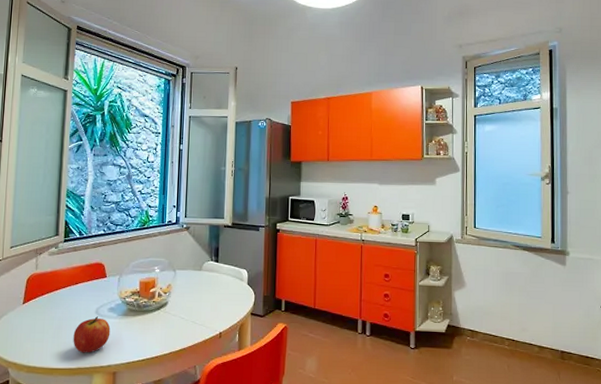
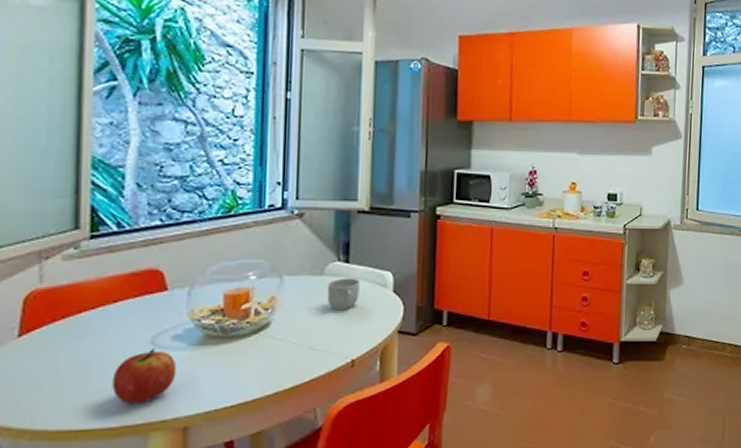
mug: none [204,273,225,296] -> present [327,278,360,311]

